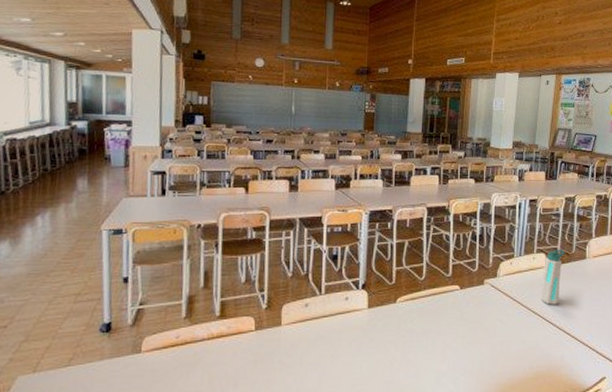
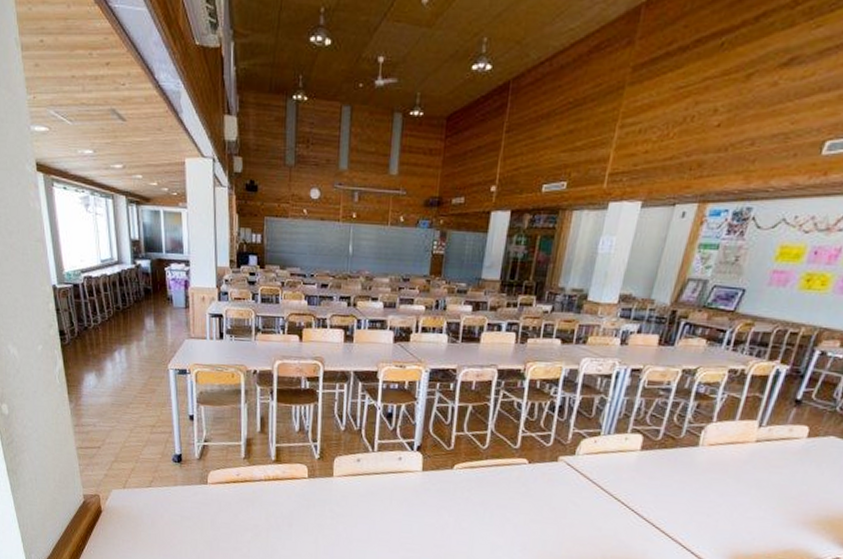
water bottle: present [540,249,566,305] -> none [627,430,671,494]

